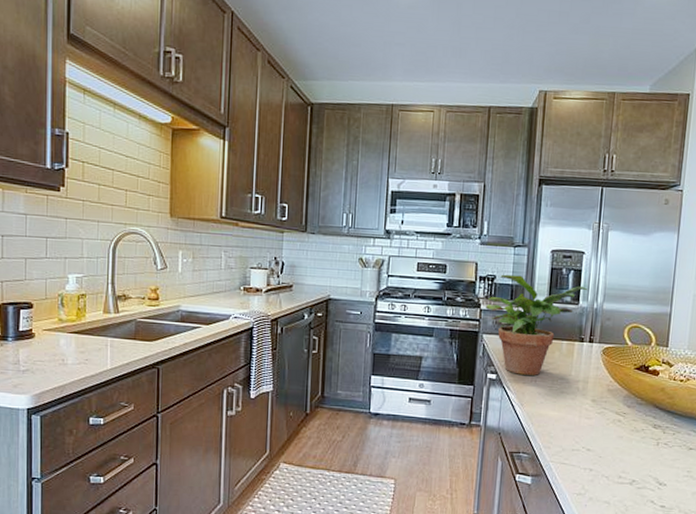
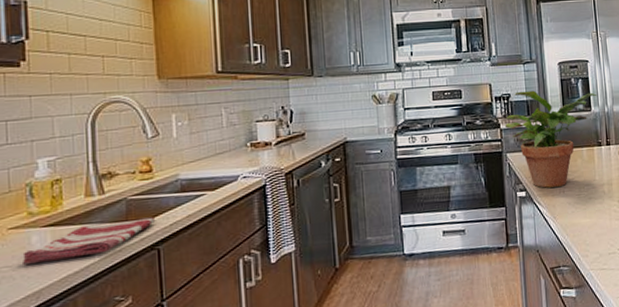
dish towel: none [51,337,158,364] -> present [21,217,156,266]

